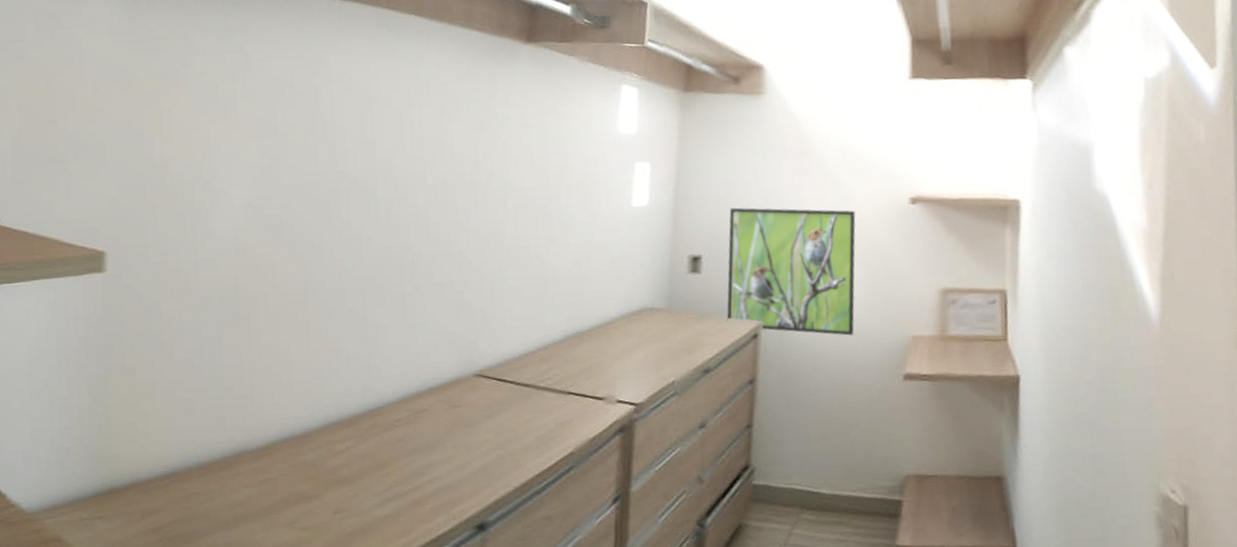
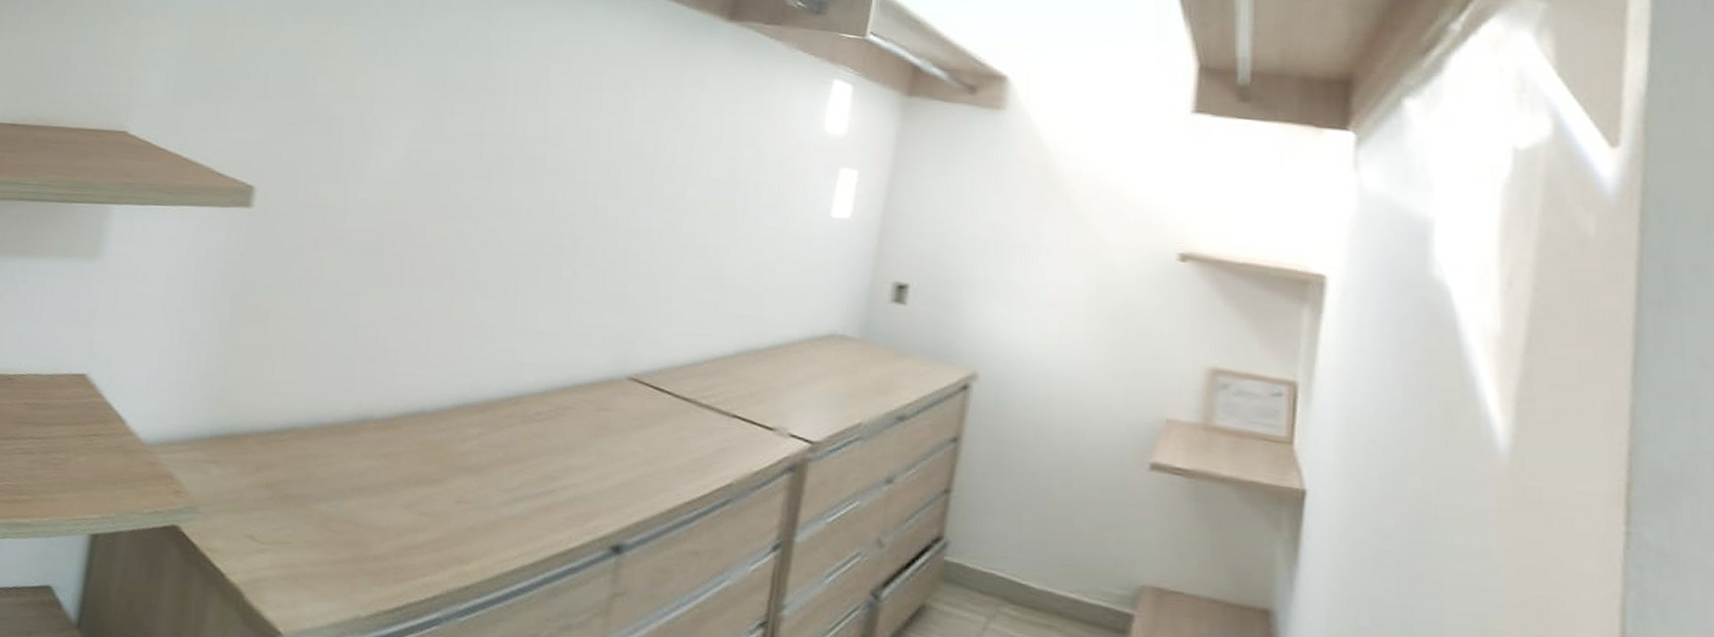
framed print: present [726,207,856,336] -> none [932,234,1106,406]

